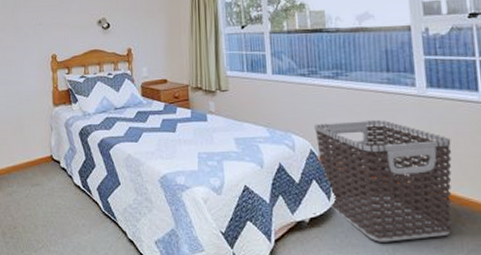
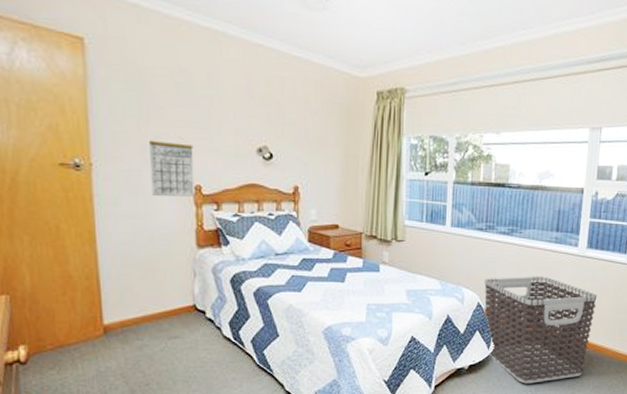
calendar: none [20,19,51,67] -> present [149,138,195,197]

